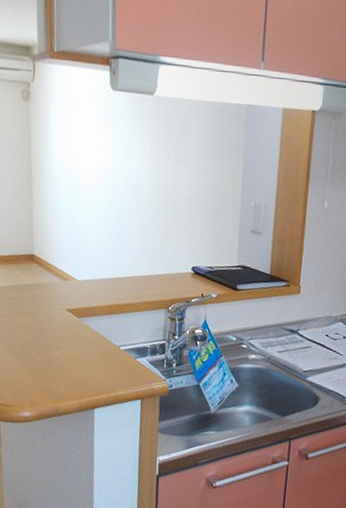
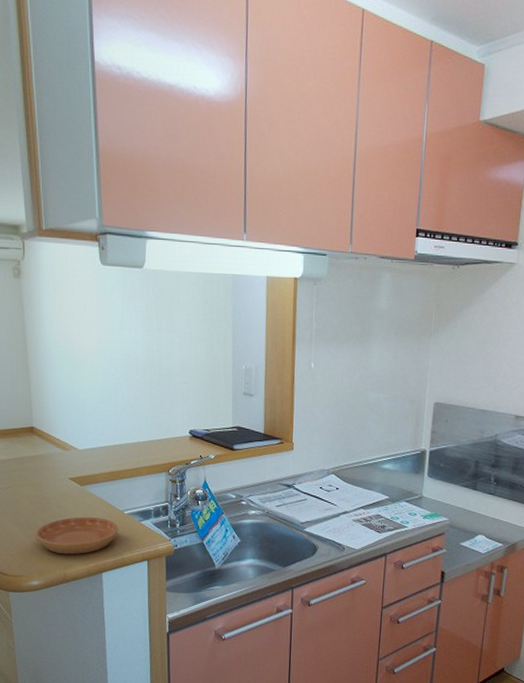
saucer: none [29,349,113,388] -> present [35,517,118,555]

